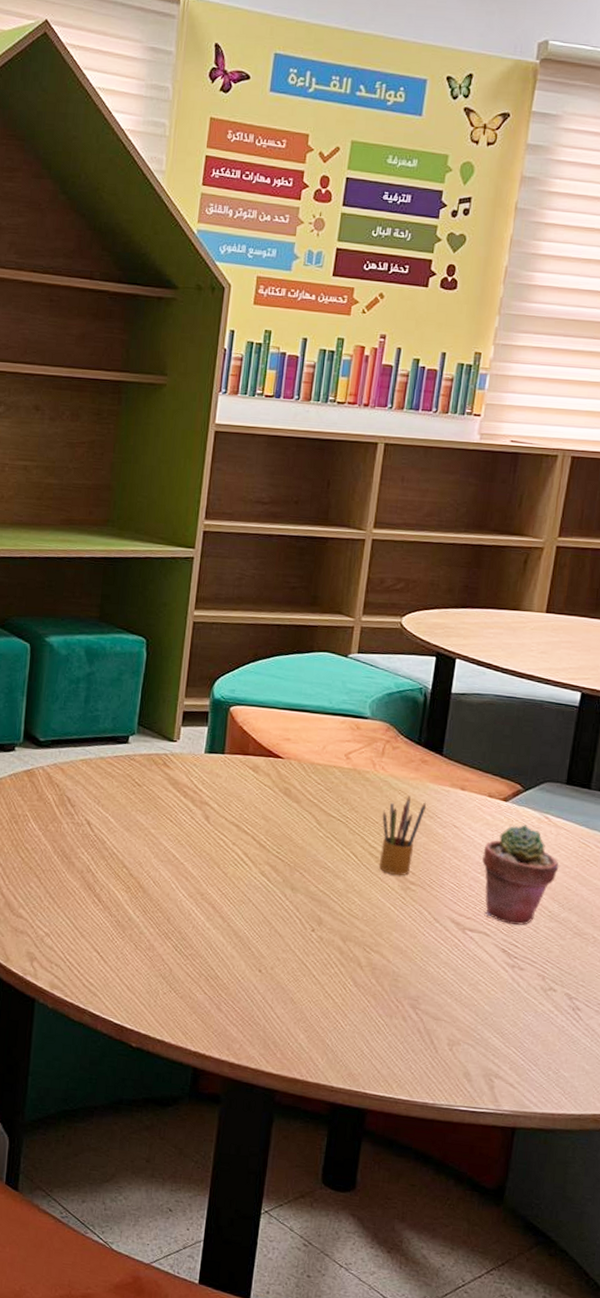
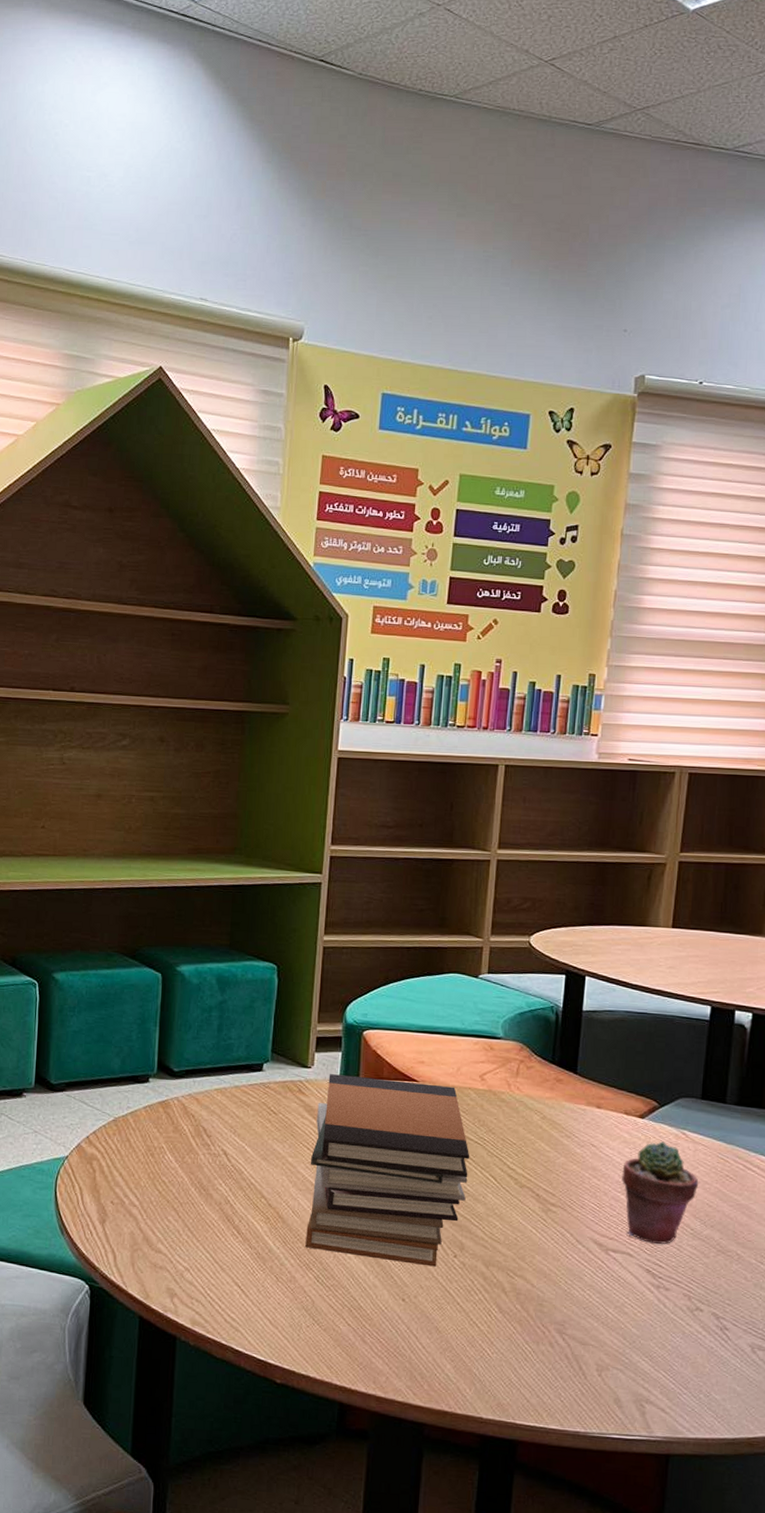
book stack: none [165,748,332,940] -> present [305,1074,470,1267]
pencil box: present [378,796,427,876] -> none [518,1115,564,1198]

